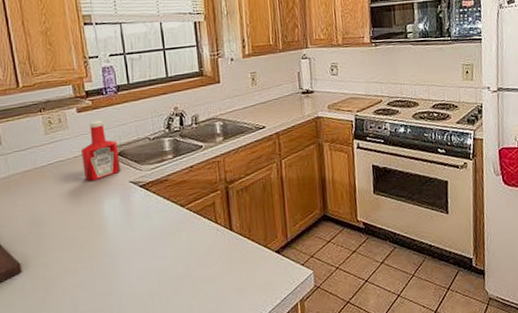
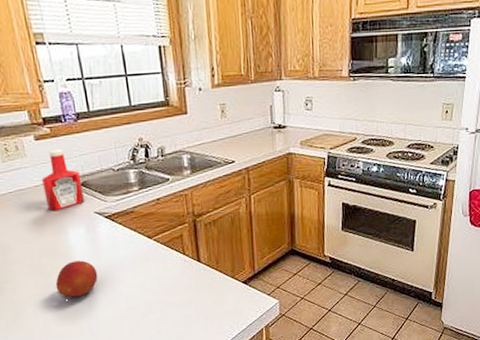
fruit: none [87,232,130,276] -> present [55,260,98,301]

